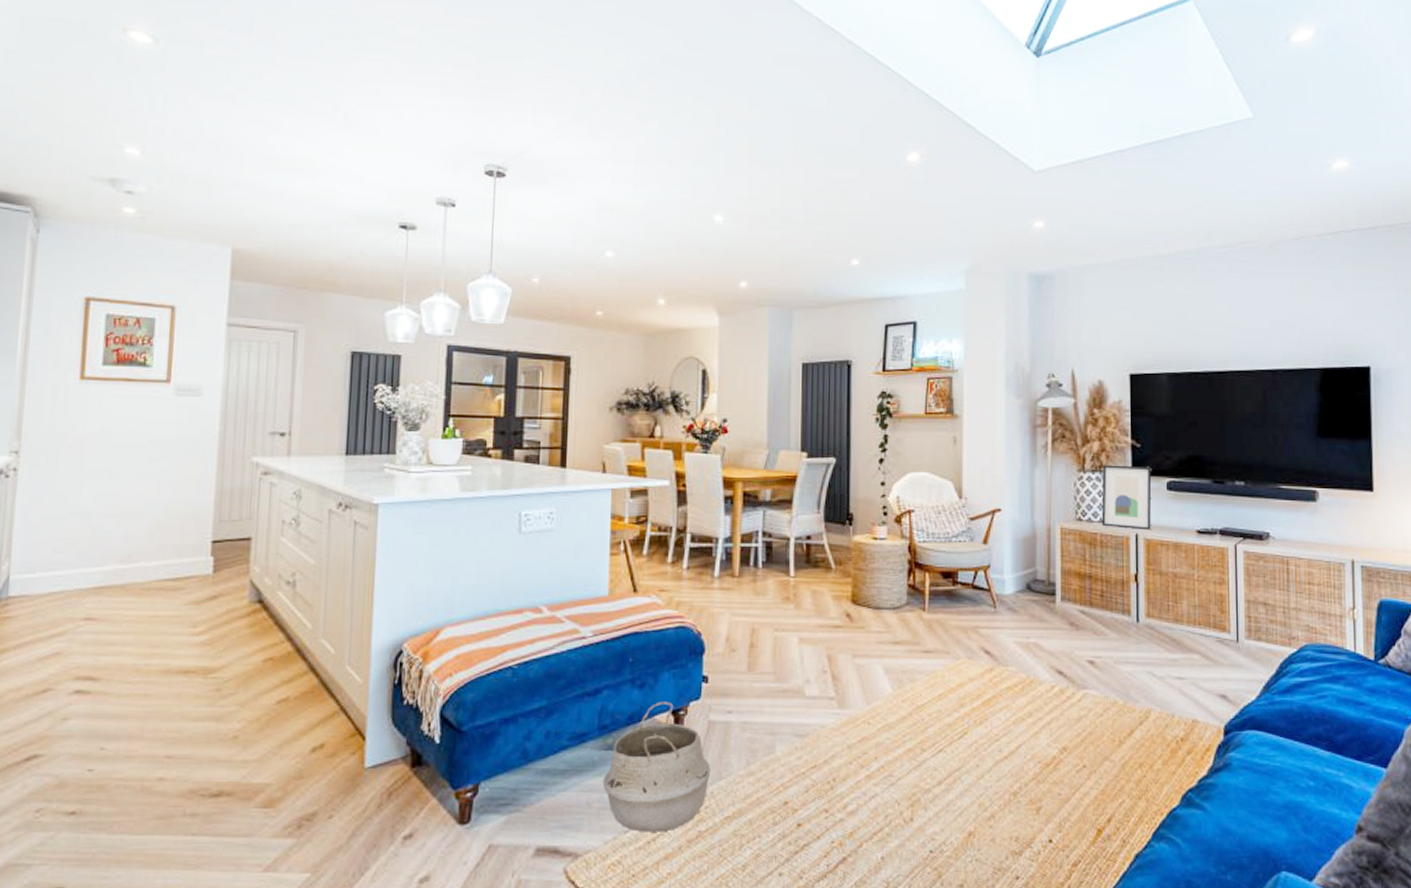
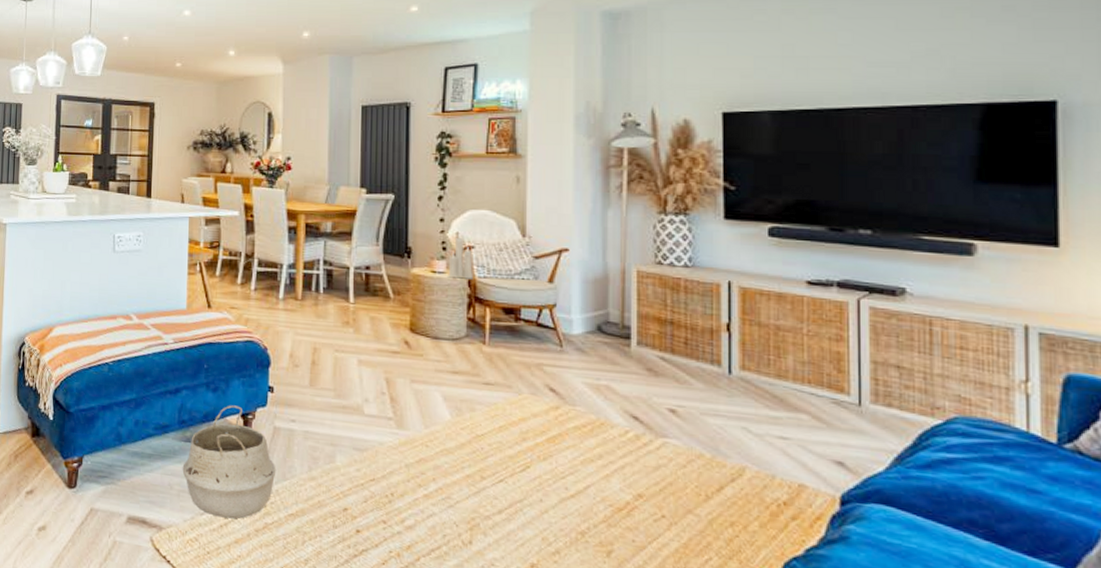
candle: none [889,496,913,544] -> present [448,233,473,279]
picture frame: present [1101,465,1152,531] -> none [686,207,749,279]

